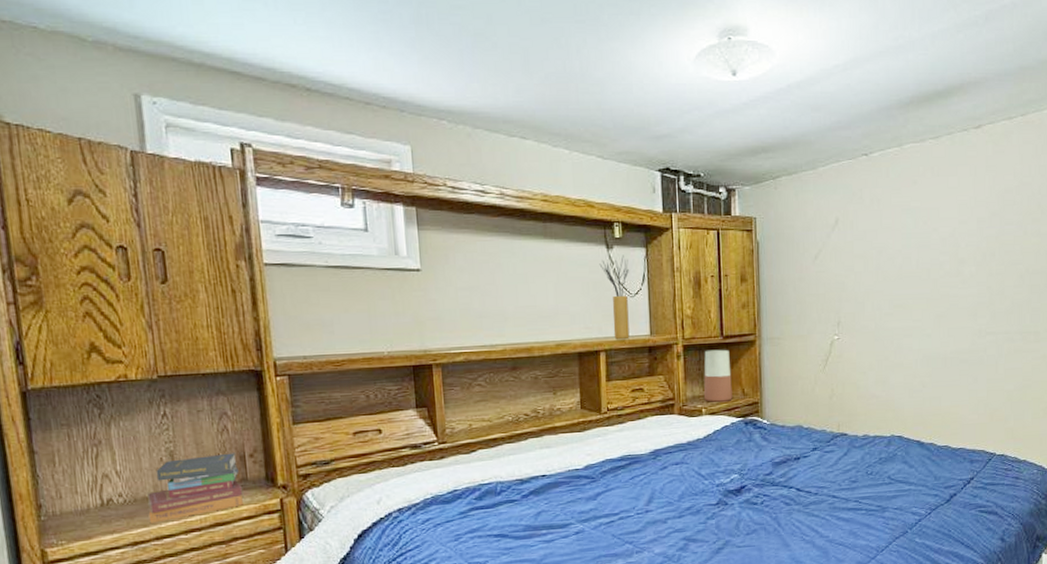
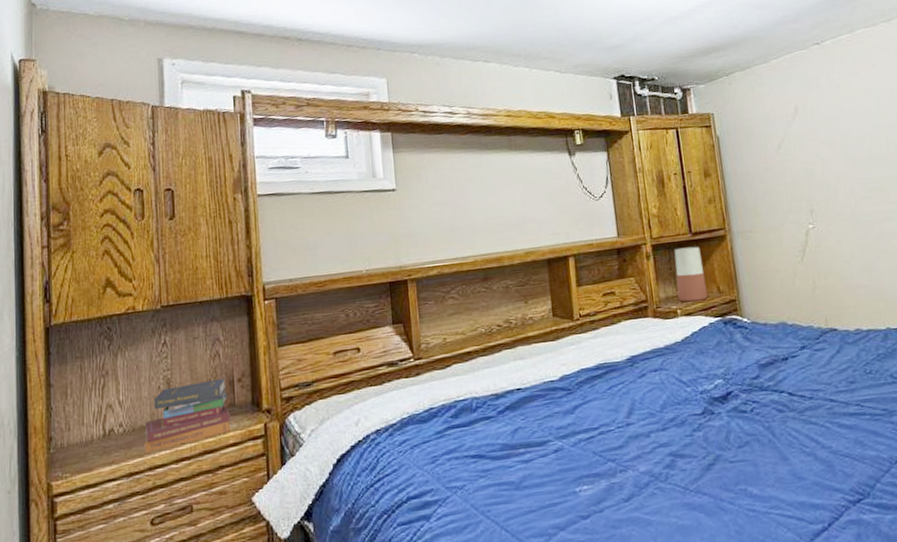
vase: present [599,255,630,340] -> none [563,160,597,244]

